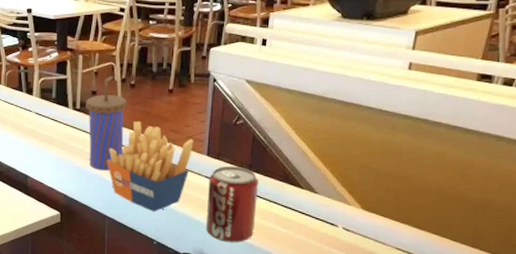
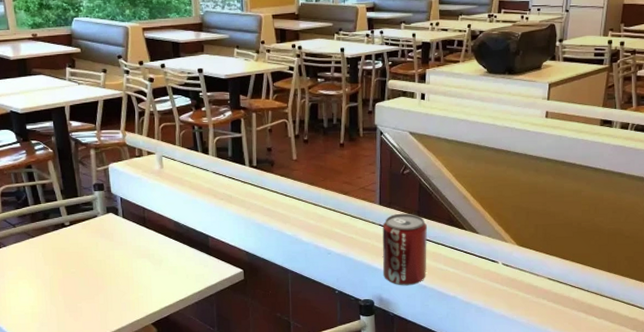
beverage cup: present [86,76,127,171] -> none [262,133,302,226]
french fries: present [107,121,194,212] -> none [286,175,366,262]

